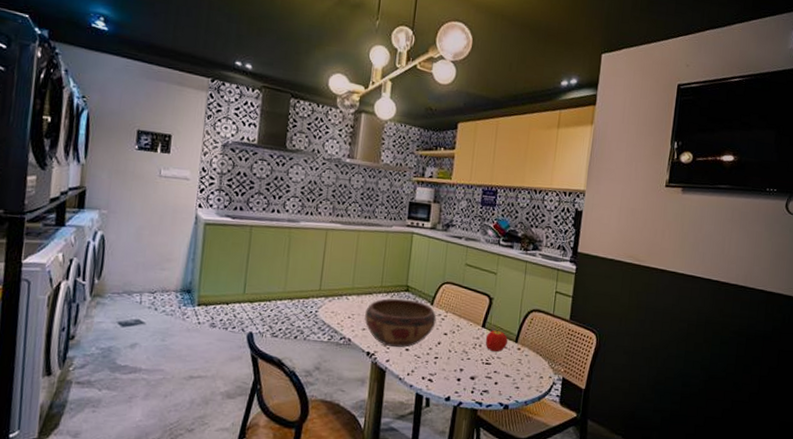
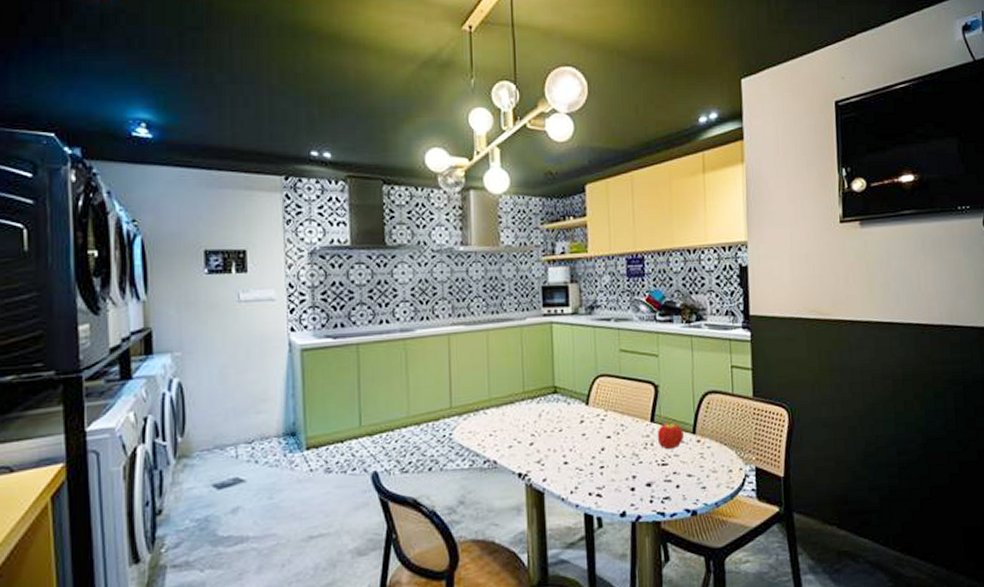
decorative bowl: present [364,298,437,348] -> none [509,402,595,463]

